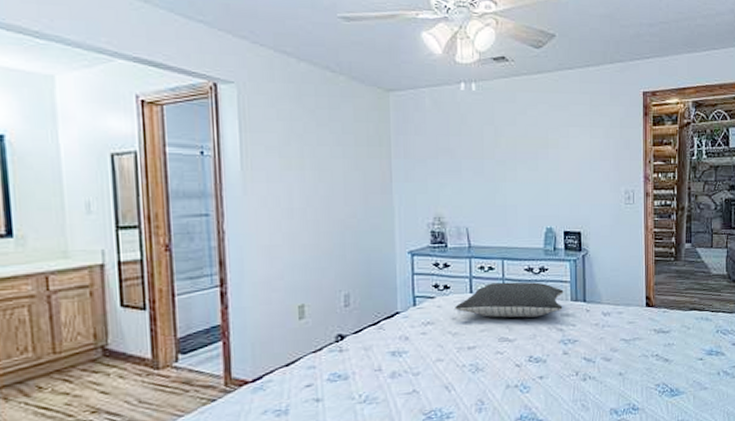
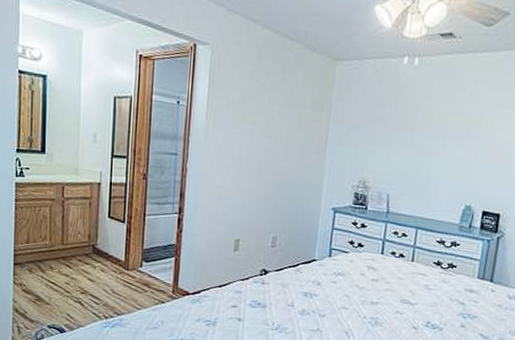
pillow: present [455,282,564,318] -> none [365,248,472,288]

